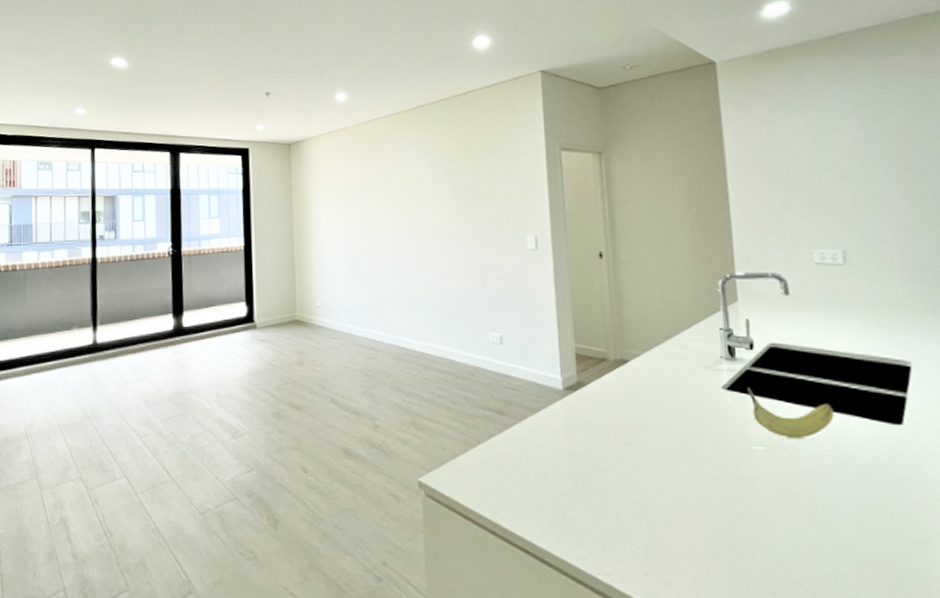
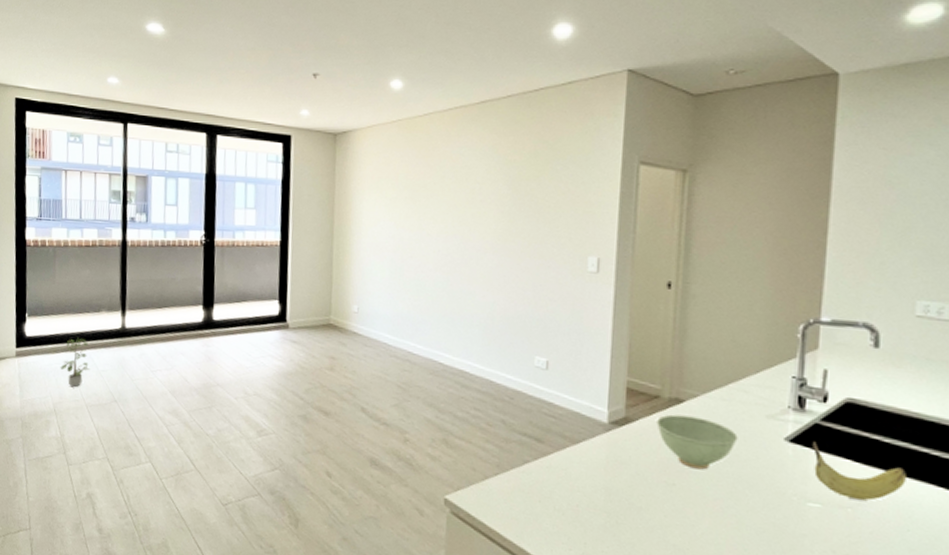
potted plant: none [31,357,63,407] -> present [60,337,91,387]
bowl: none [606,375,681,425] -> present [656,414,738,470]

